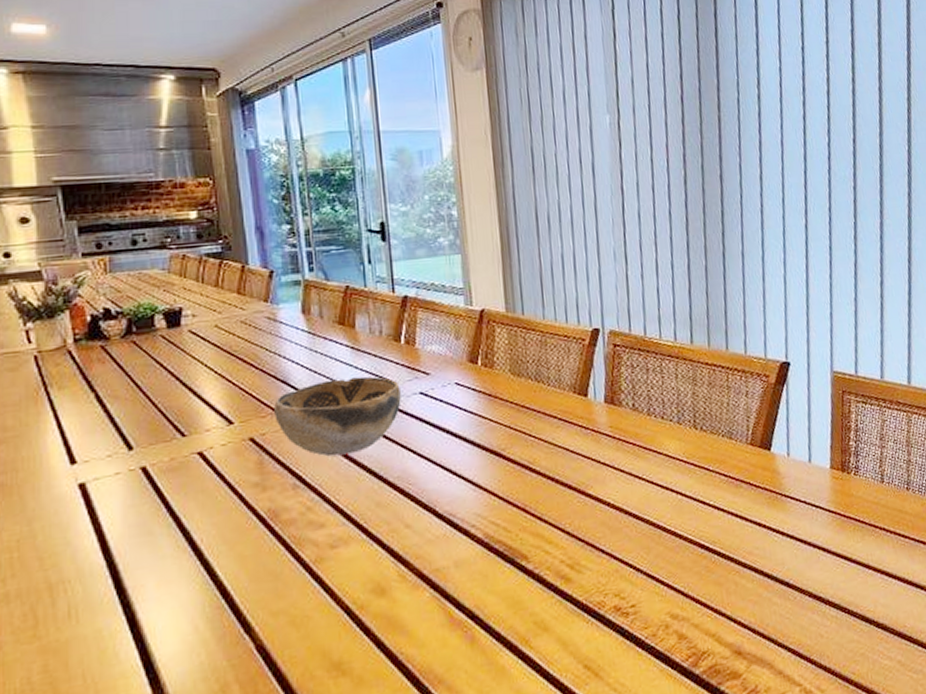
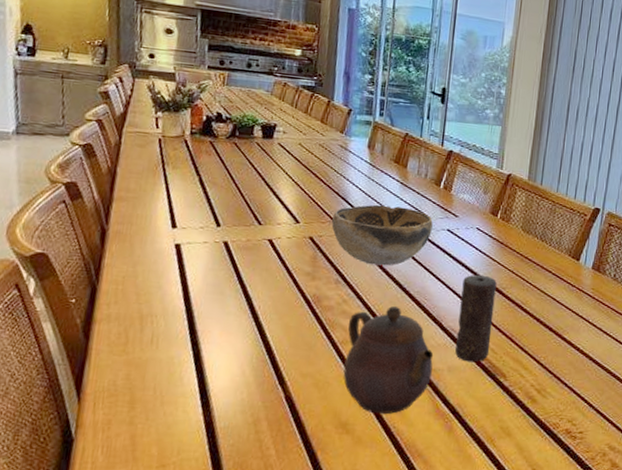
teapot: none [318,501,436,642] -> present [343,306,434,415]
candle: none [451,438,501,551] -> present [455,274,497,363]

